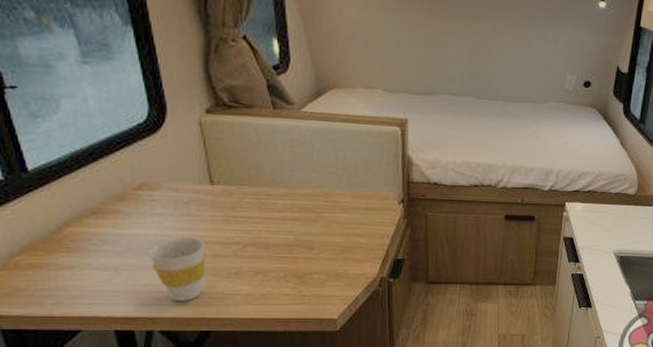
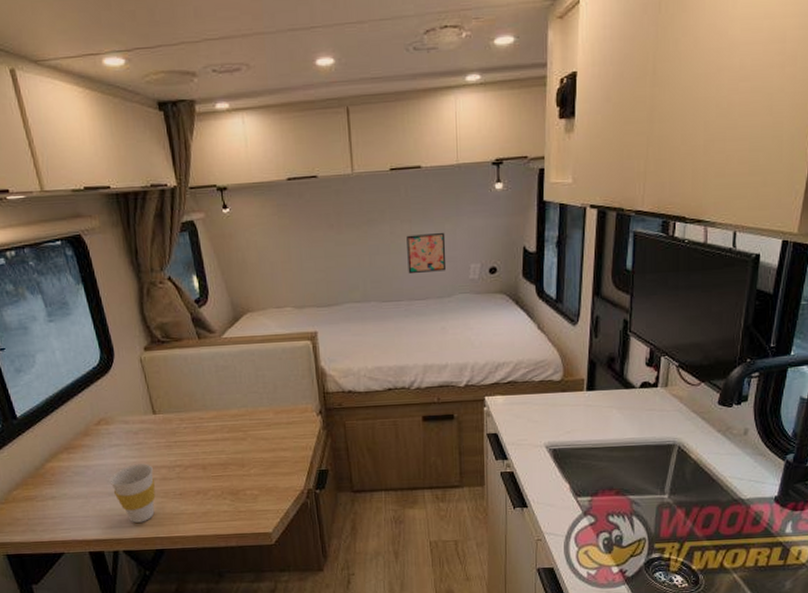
wall art: none [507,36,547,78] -> present [407,232,447,274]

